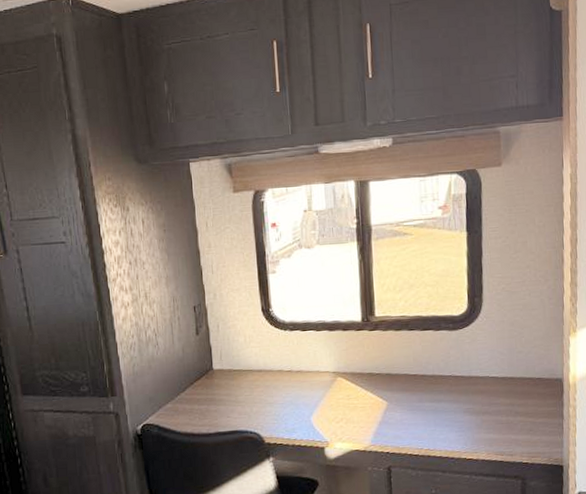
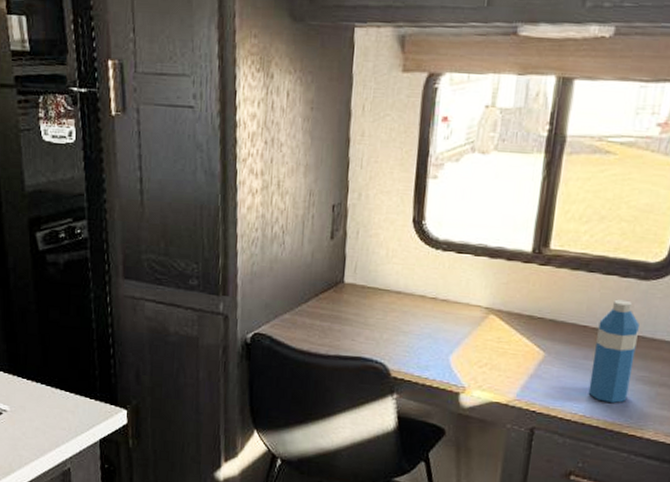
water bottle: none [425,348,460,435] -> present [588,299,639,403]

